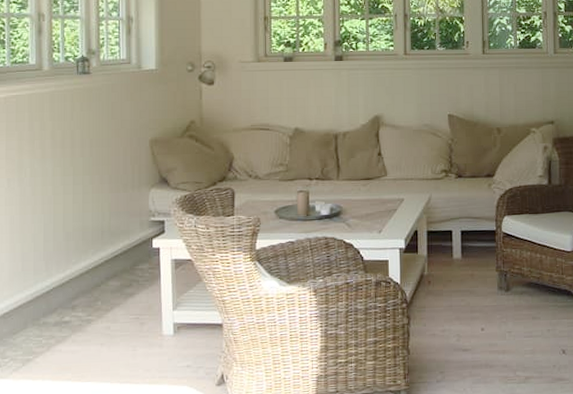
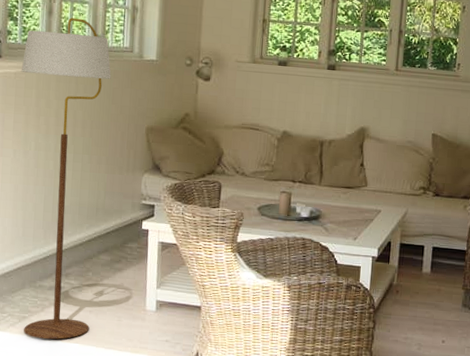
floor lamp: none [11,34,109,382] -> present [21,18,111,340]

